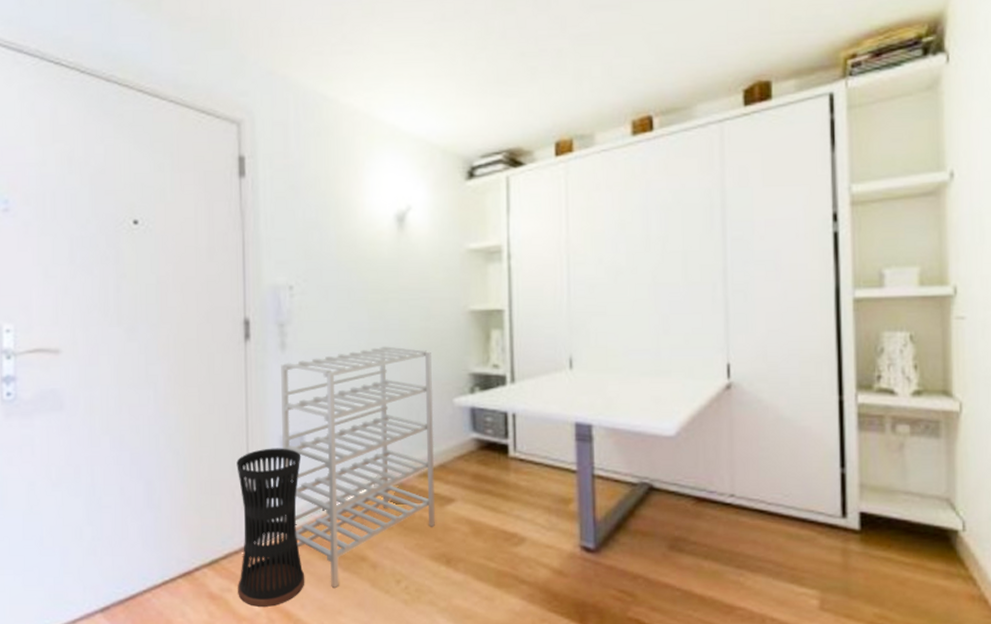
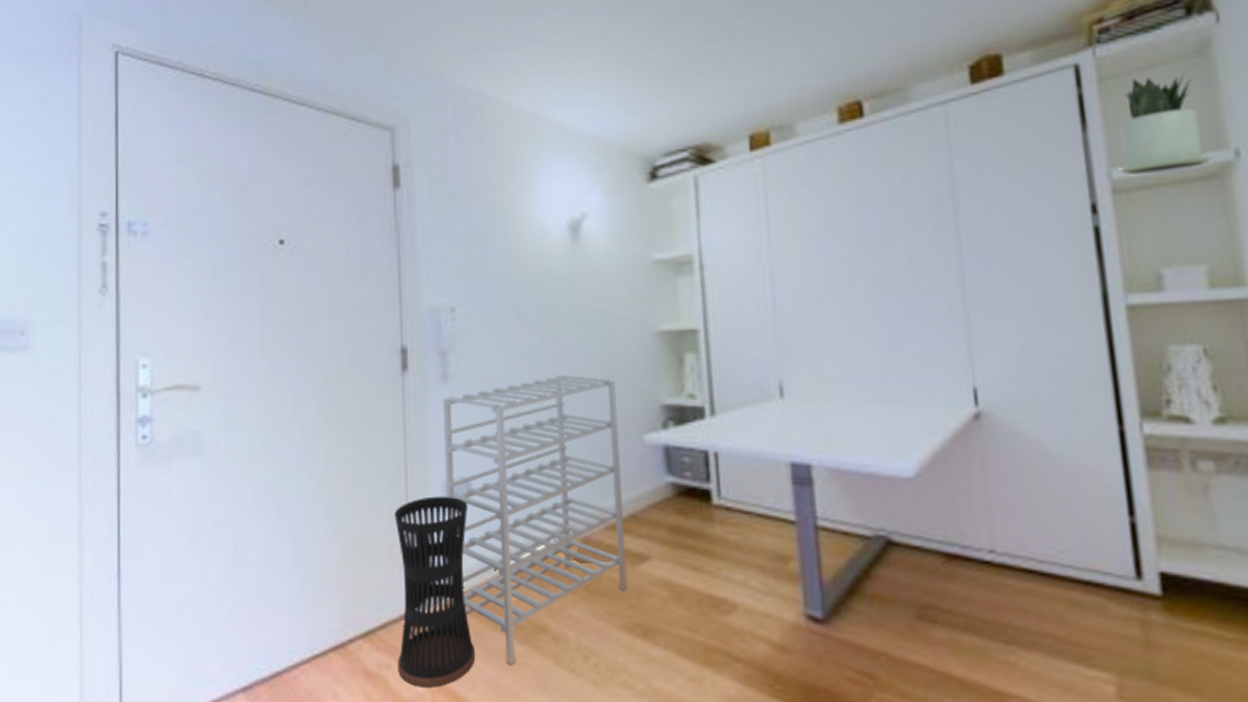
planter: none [858,105,932,190] -> present [1119,73,1213,176]

